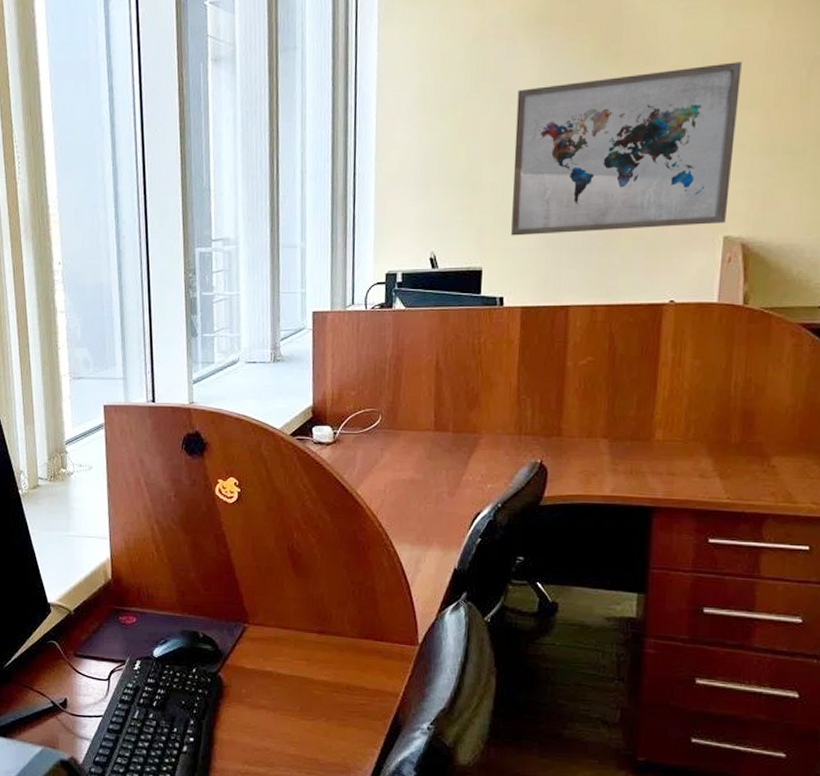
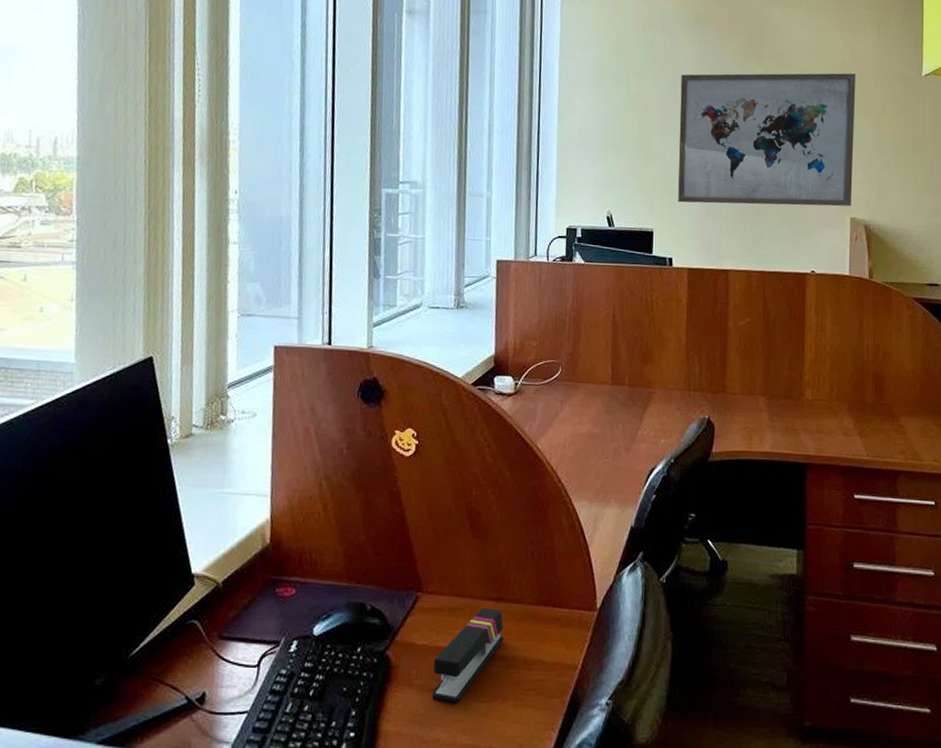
stapler: none [261,639,327,719] -> present [432,608,504,703]

